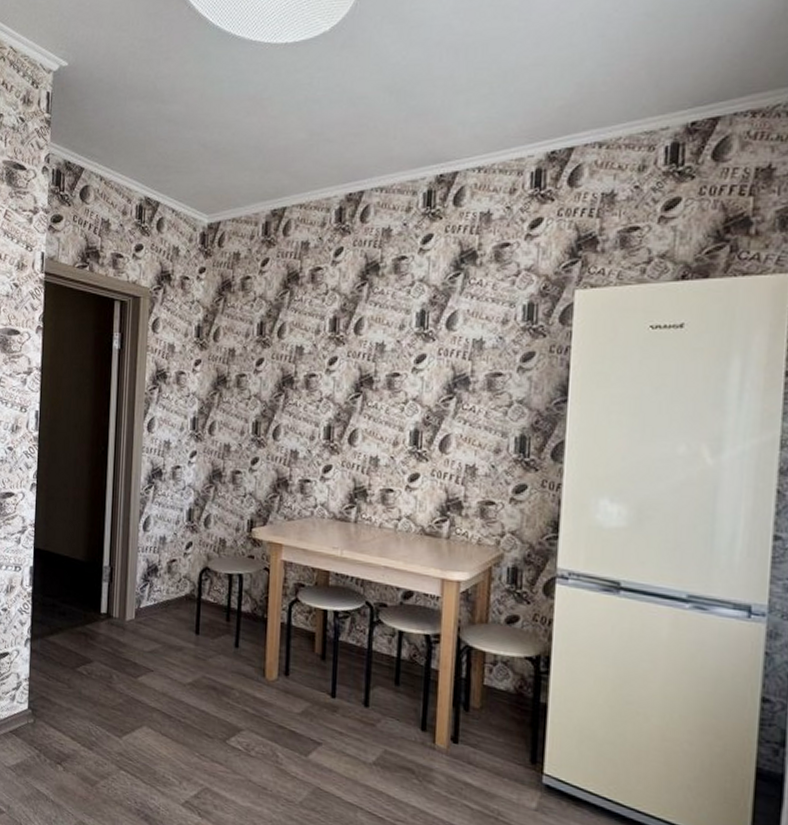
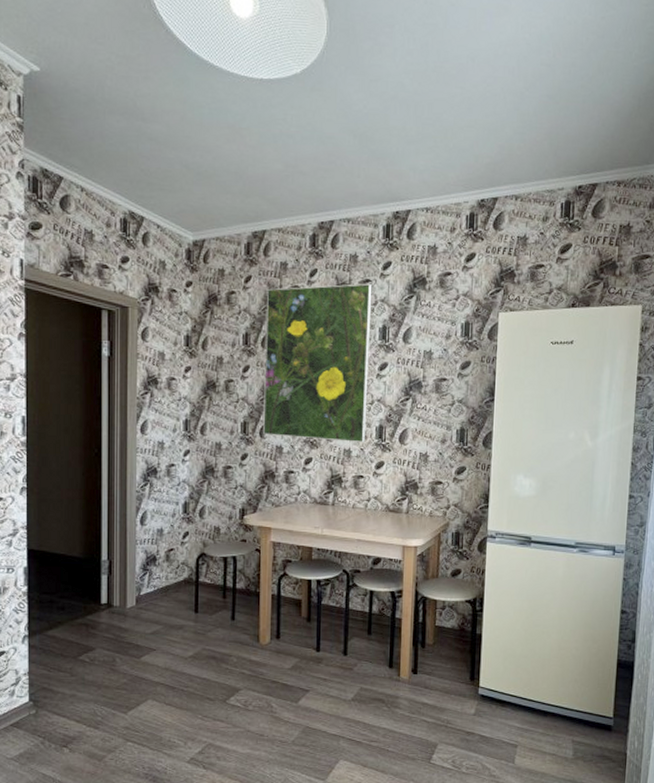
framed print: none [277,260,409,450] -> present [263,283,372,443]

